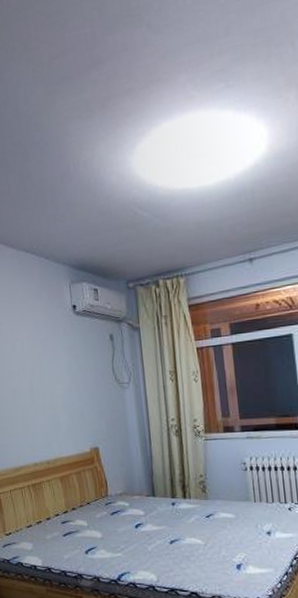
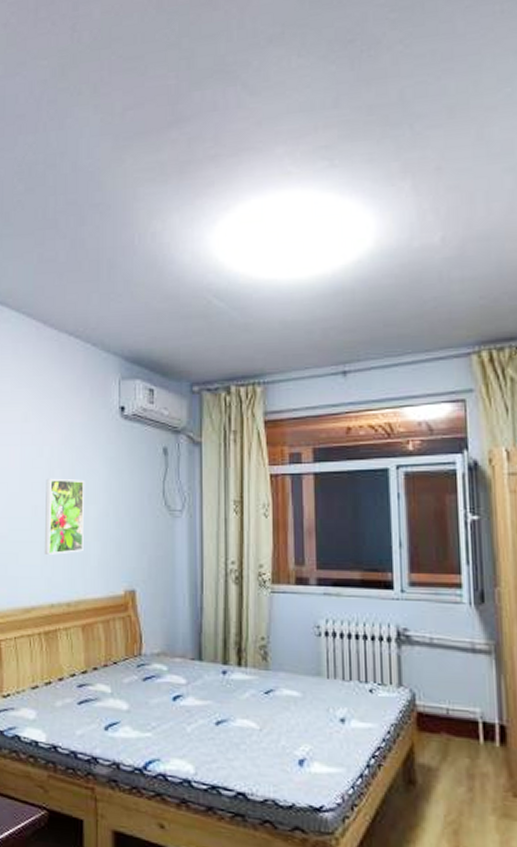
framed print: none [20,366,55,426] -> present [45,478,85,555]

